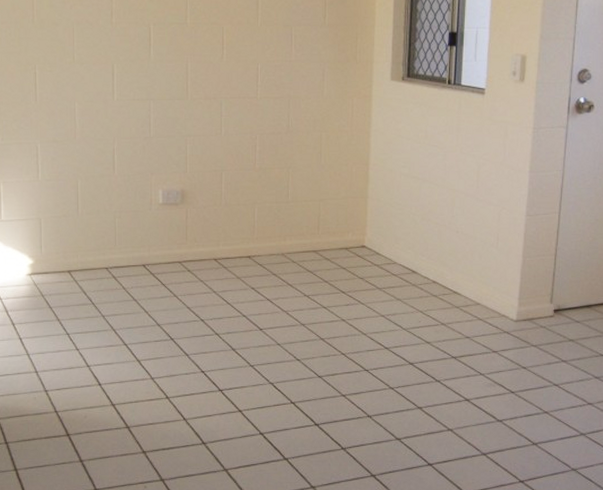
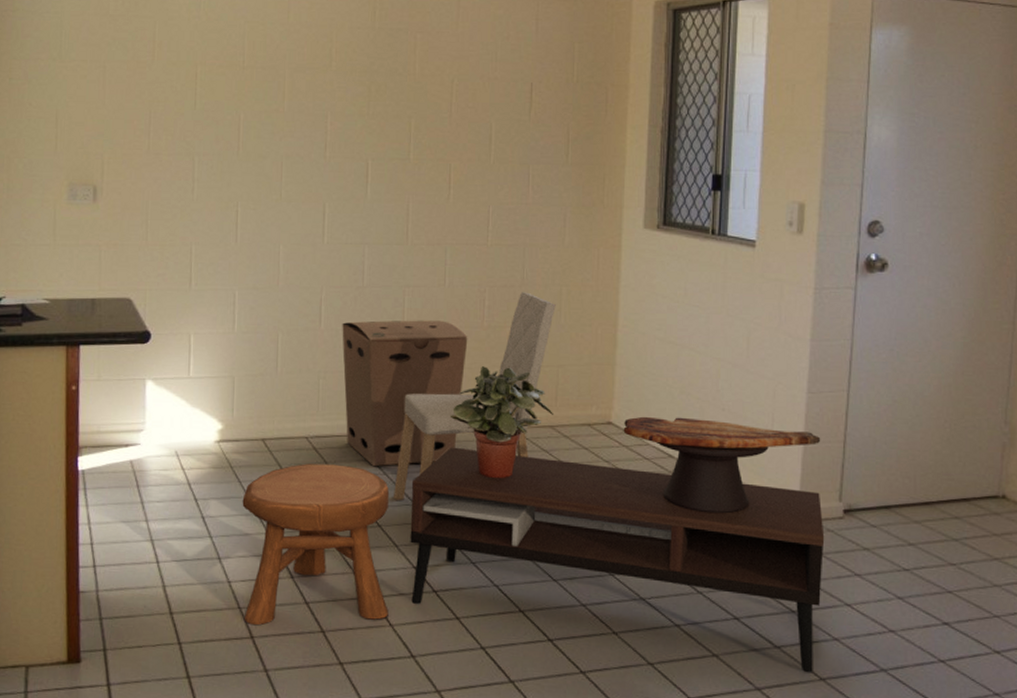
stool: none [54,290,182,425] -> present [242,463,389,626]
cardboard box: none [133,165,243,291] -> present [342,320,468,467]
dining chair: none [183,138,317,317] -> present [394,292,556,500]
coffee table: none [198,271,538,440] -> present [410,447,825,673]
potted plant: none [229,202,317,296] -> present [450,366,555,479]
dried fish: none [374,239,537,317] -> present [623,416,821,514]

